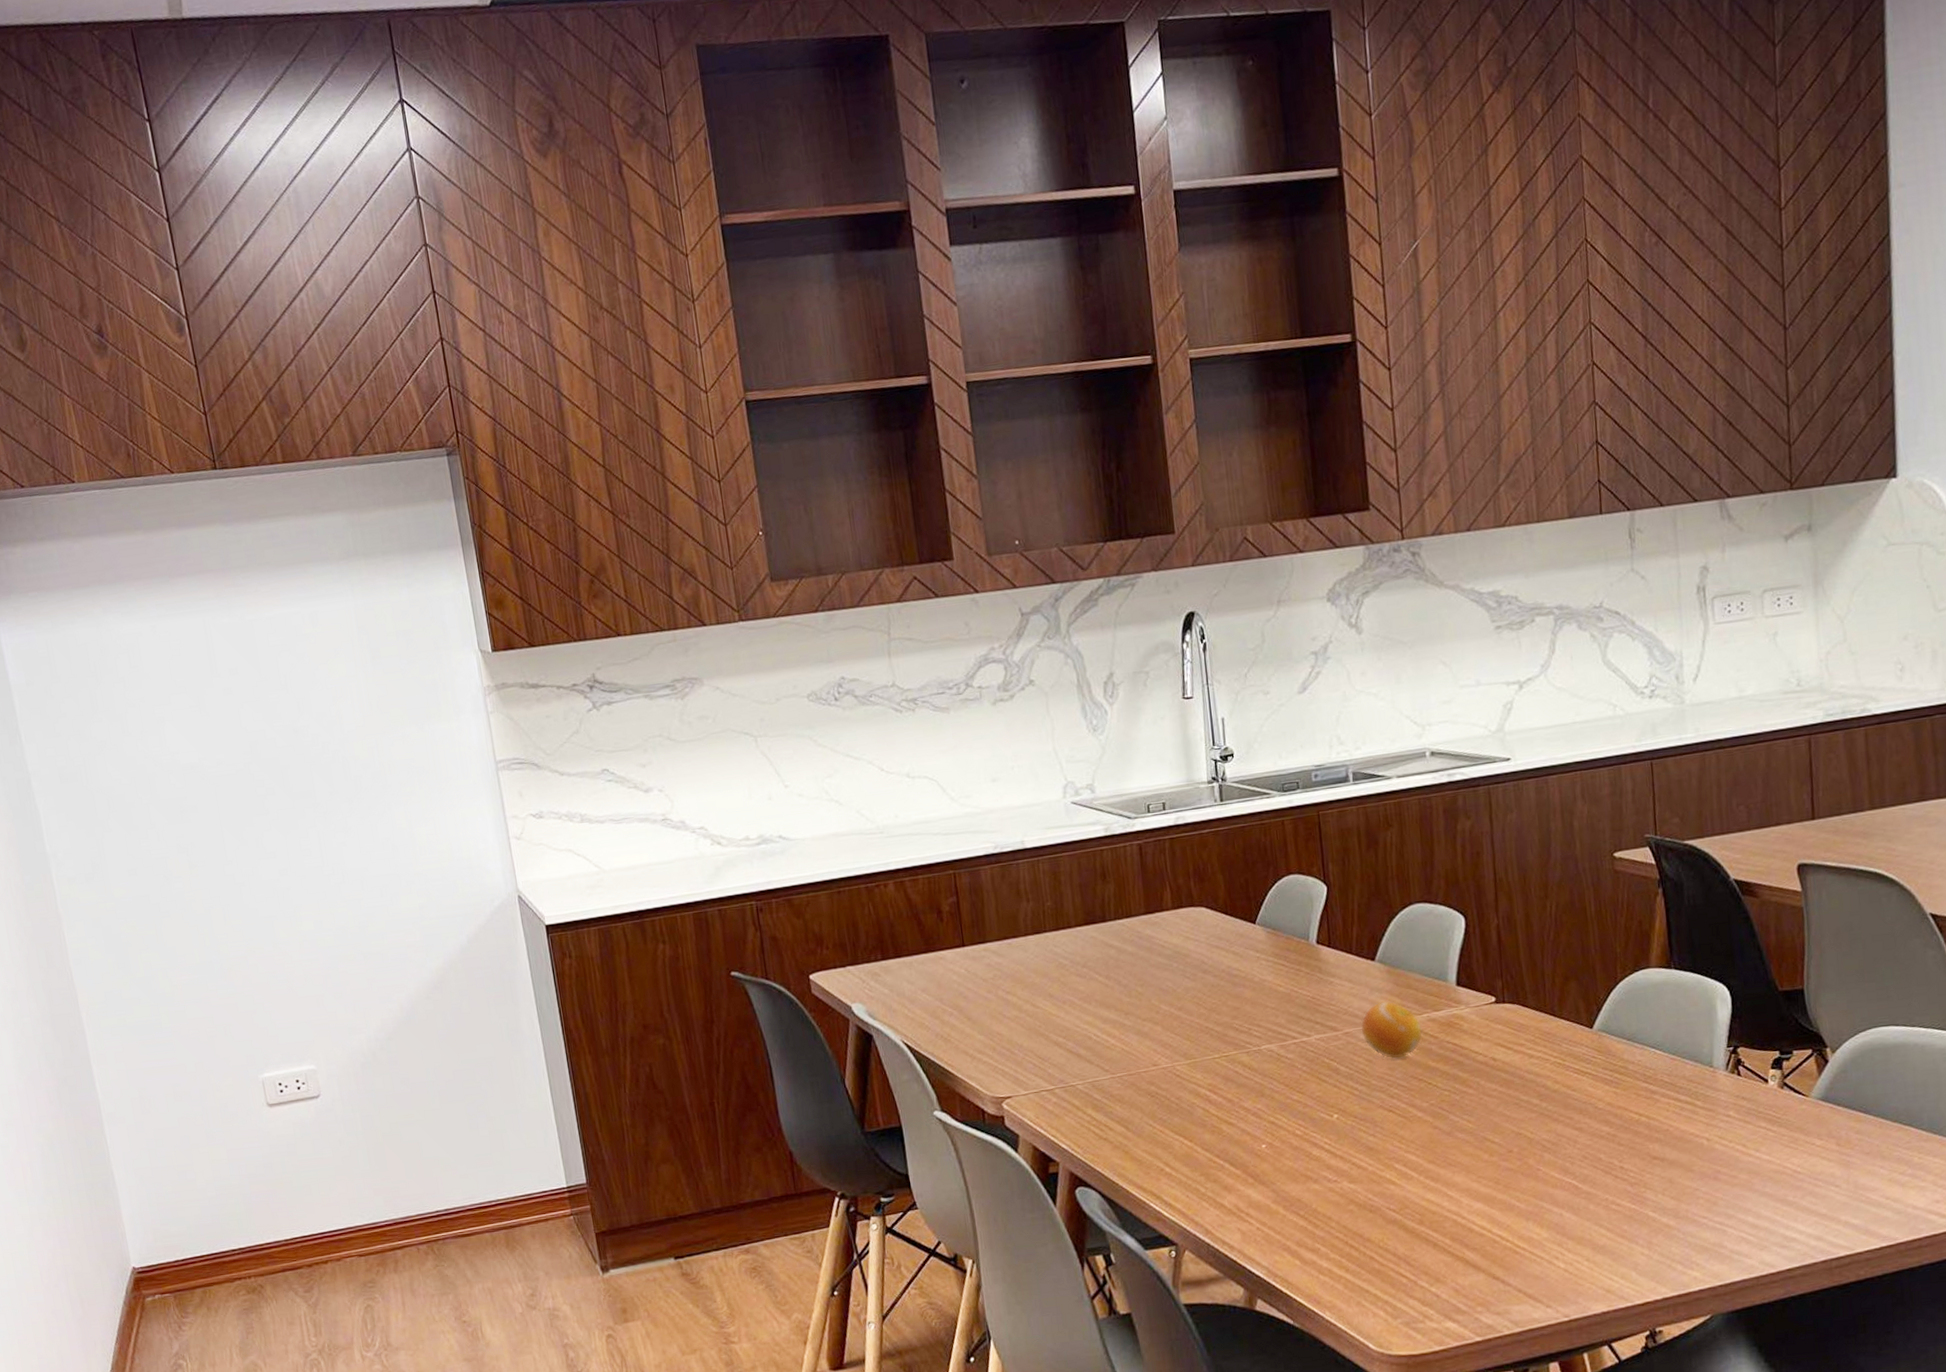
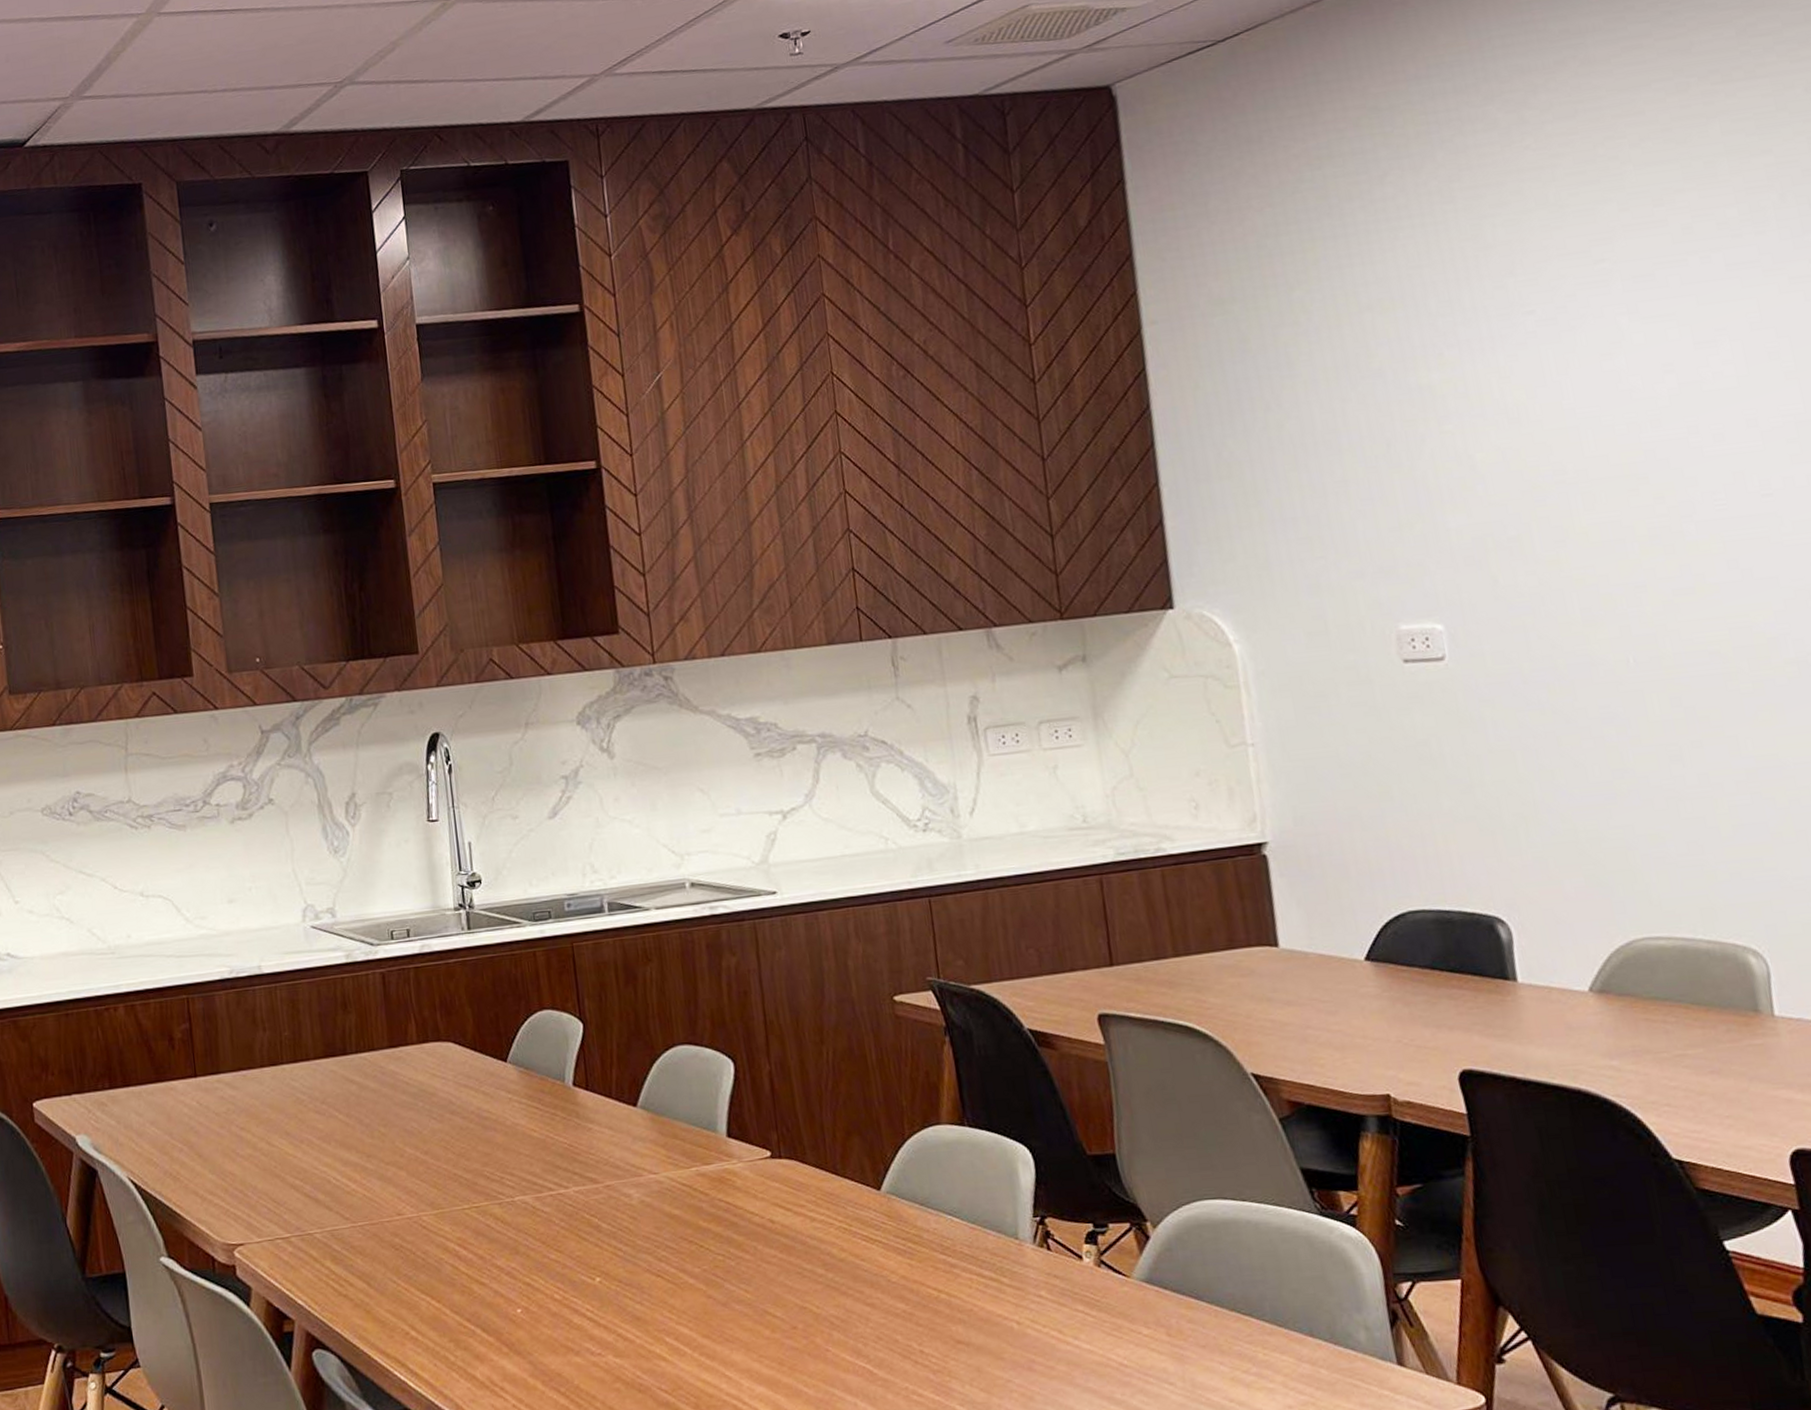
fruit: present [1361,1001,1422,1059] -> none [624,1151,691,1217]

